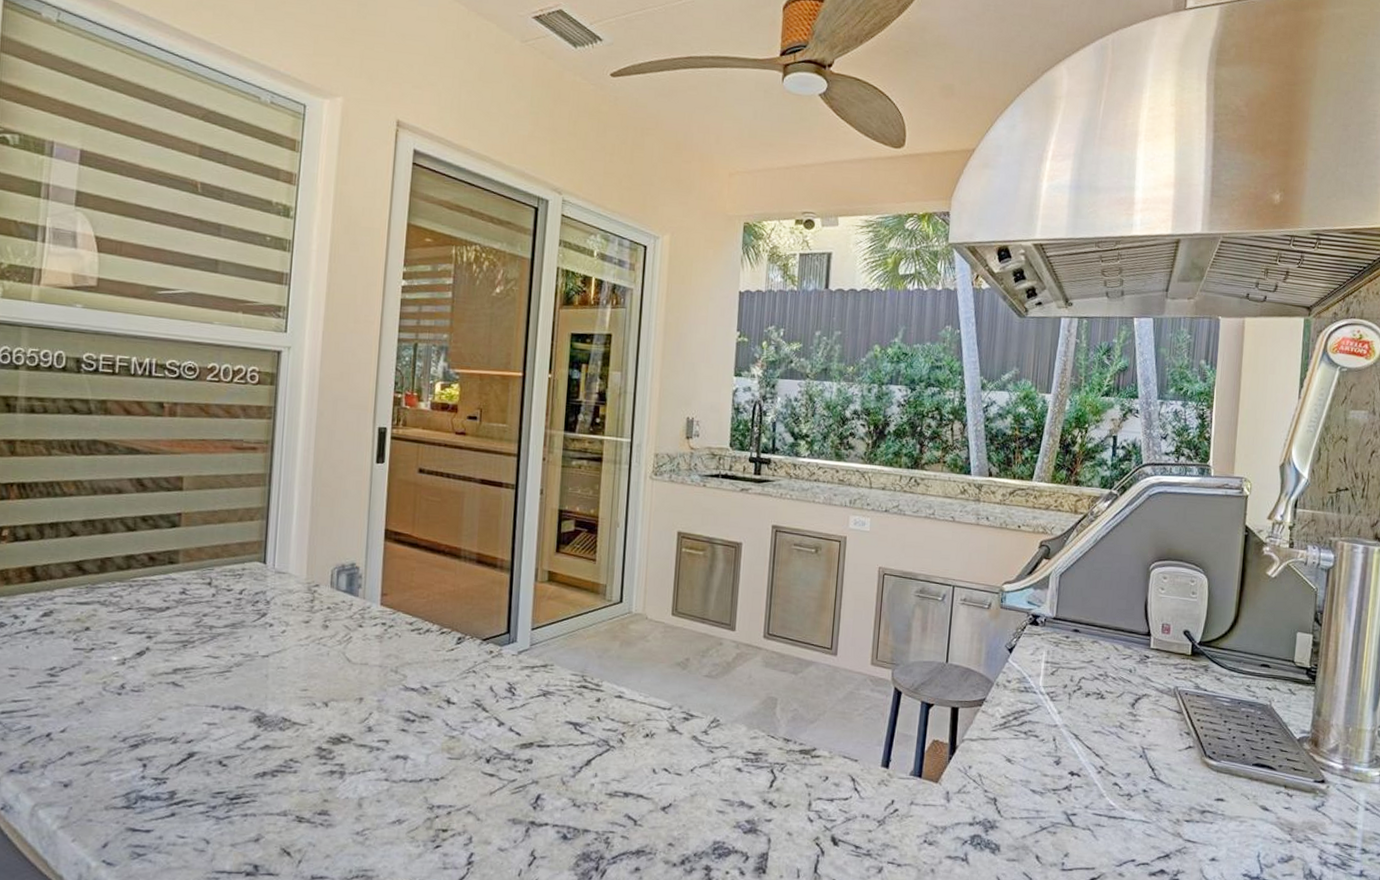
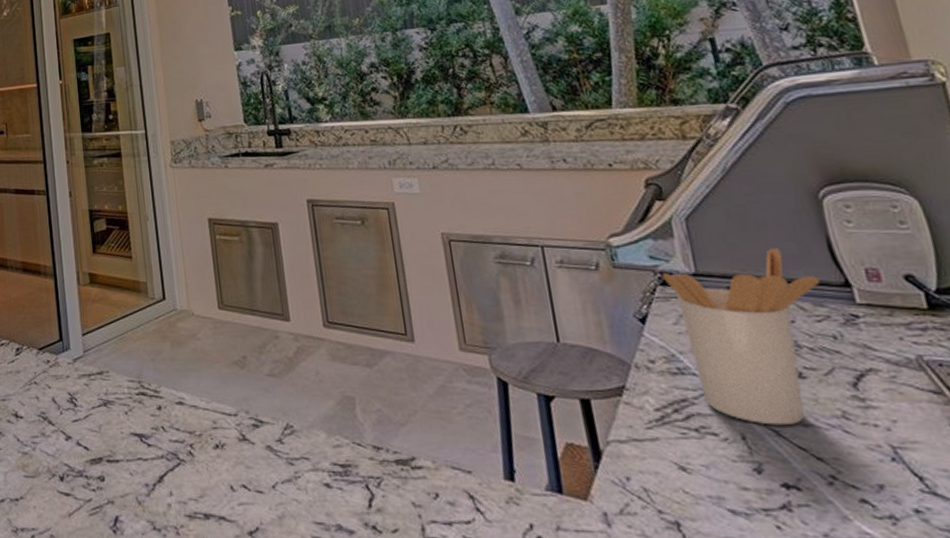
utensil holder: none [1032,603,1133,732] -> present [661,248,820,426]

